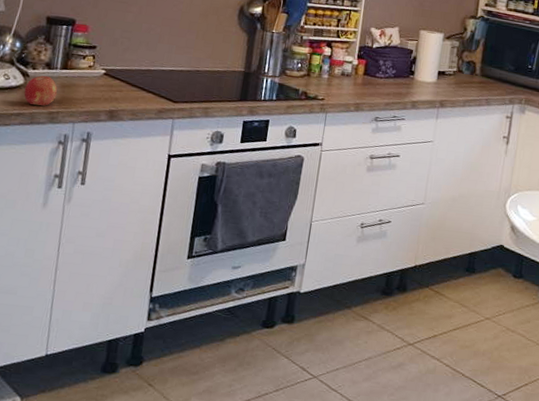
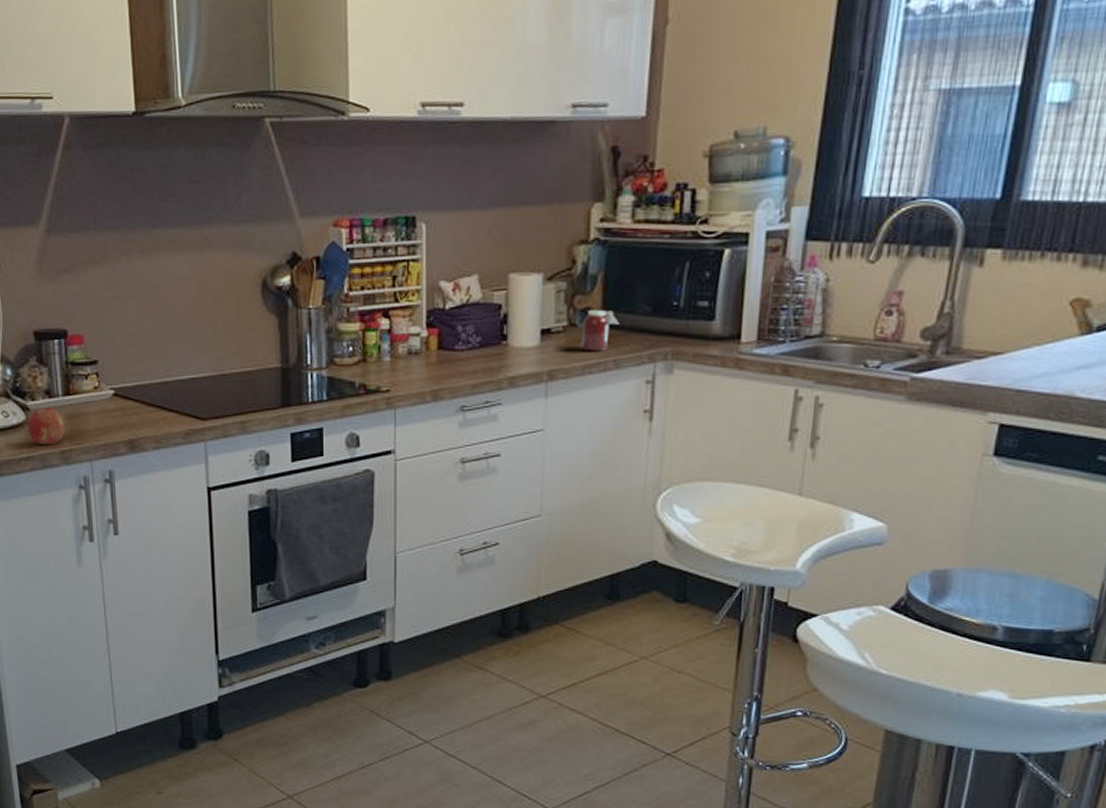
jar: none [465,62,492,92] -> present [581,309,619,351]

